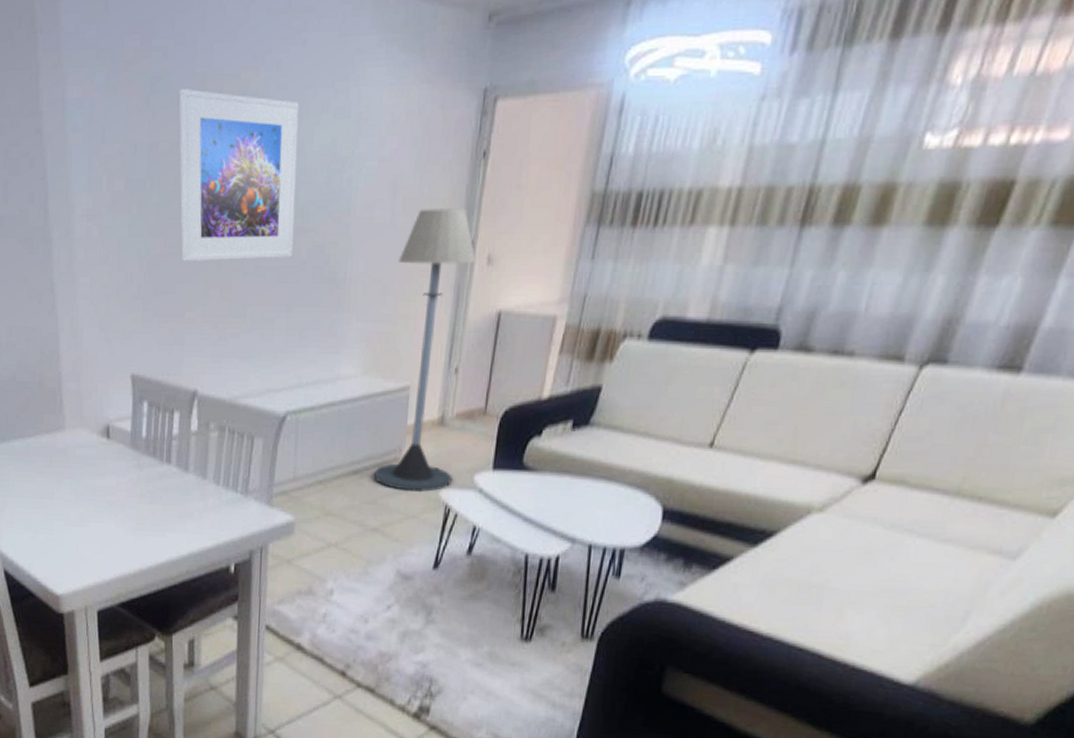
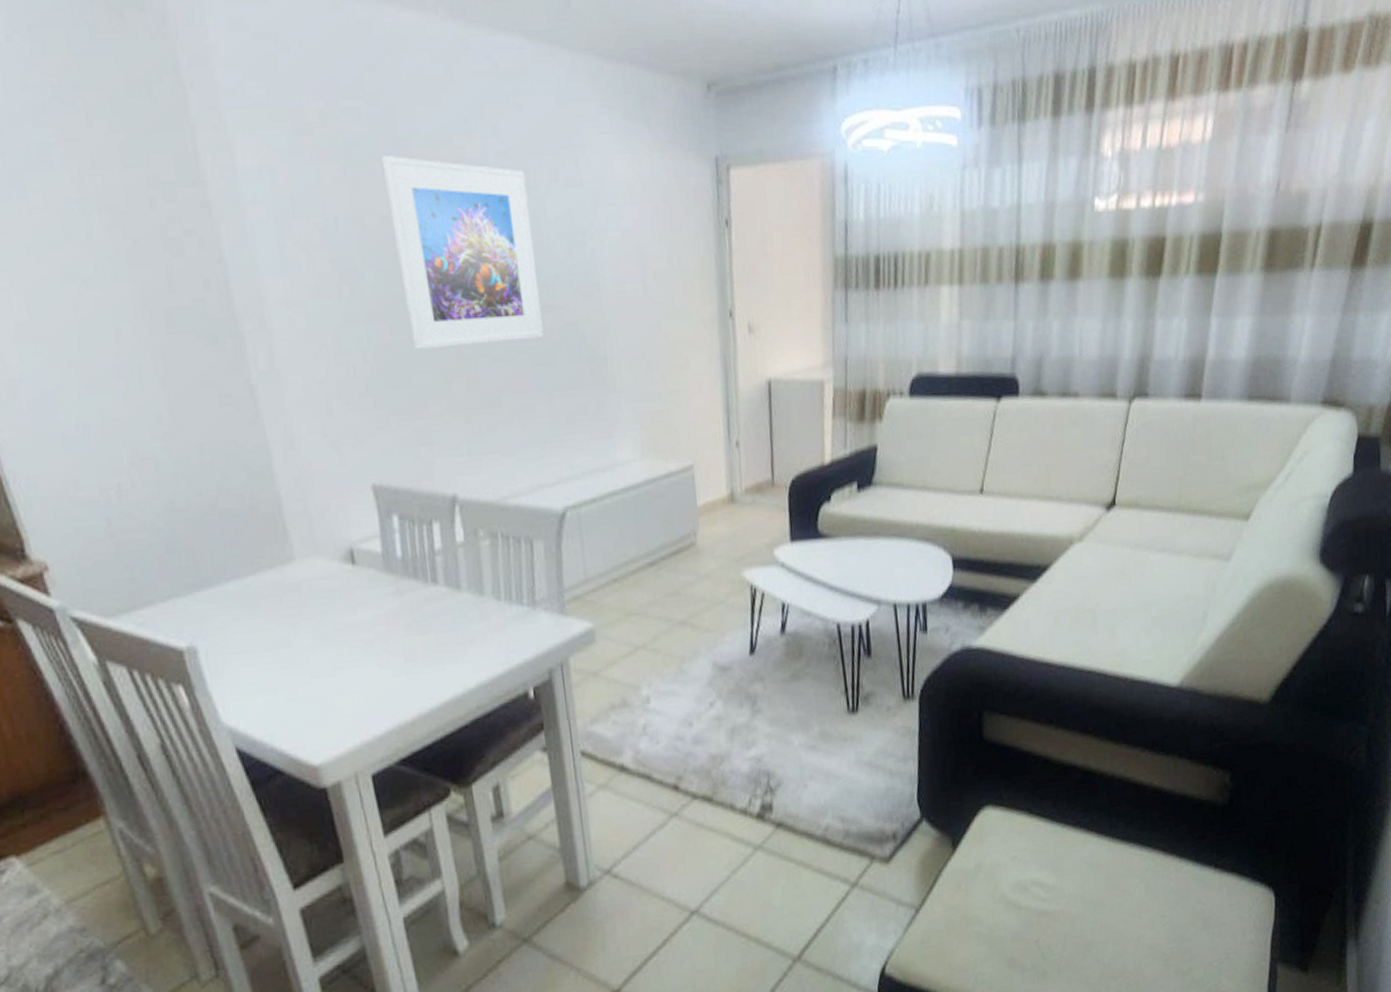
floor lamp: present [373,208,477,492] -> none [658,278,753,577]

